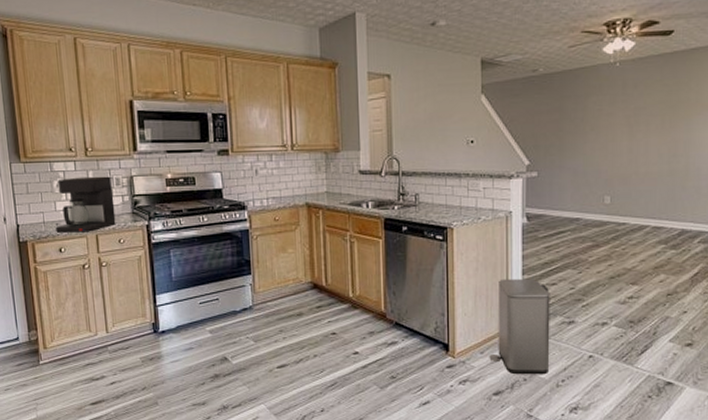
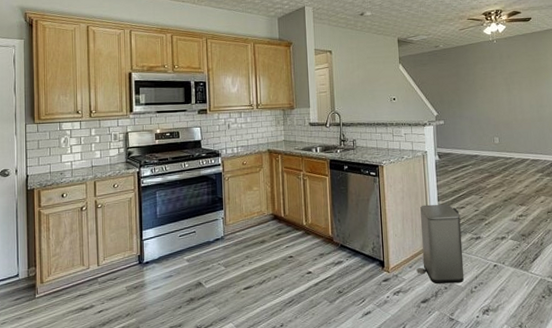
coffee maker: present [55,176,116,234] -> none [60,133,112,182]

